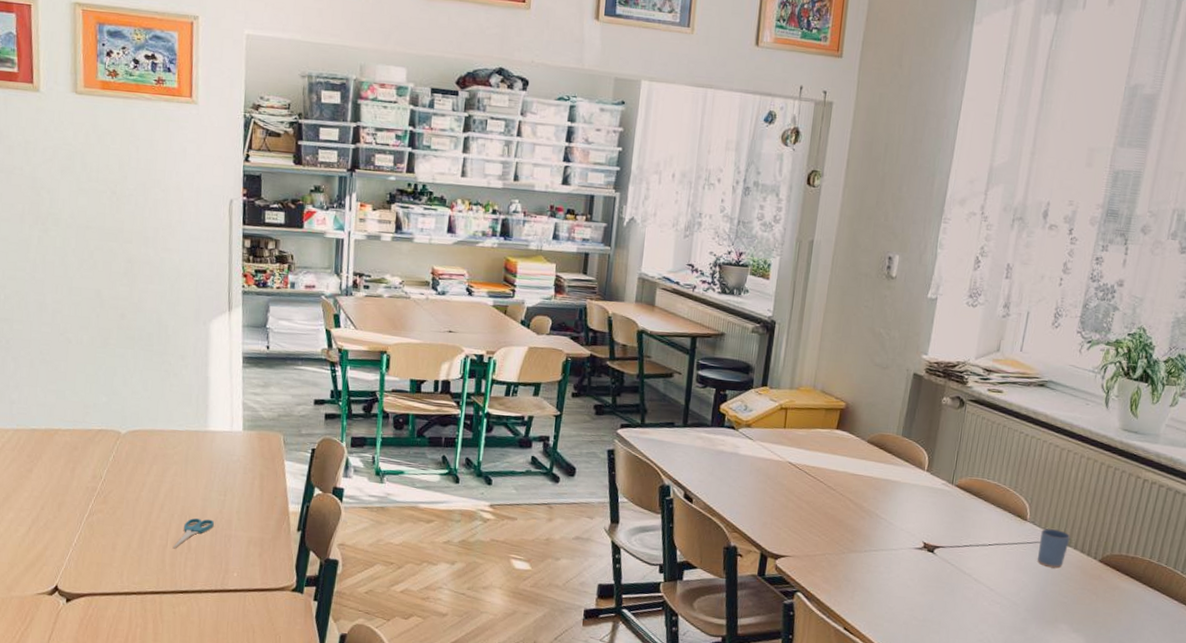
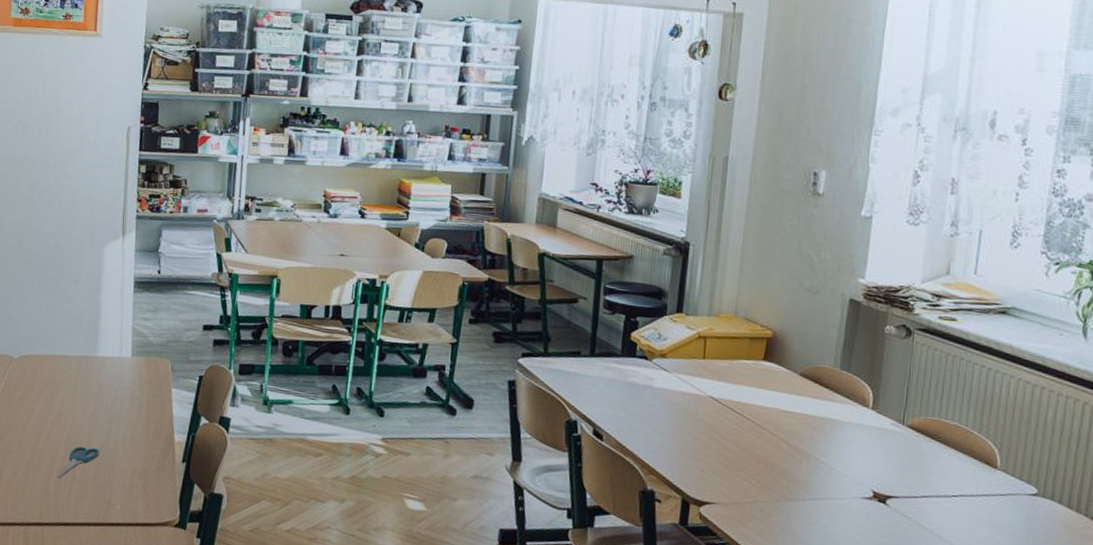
mug: present [1038,528,1071,568] -> none [1014,478,1053,526]

